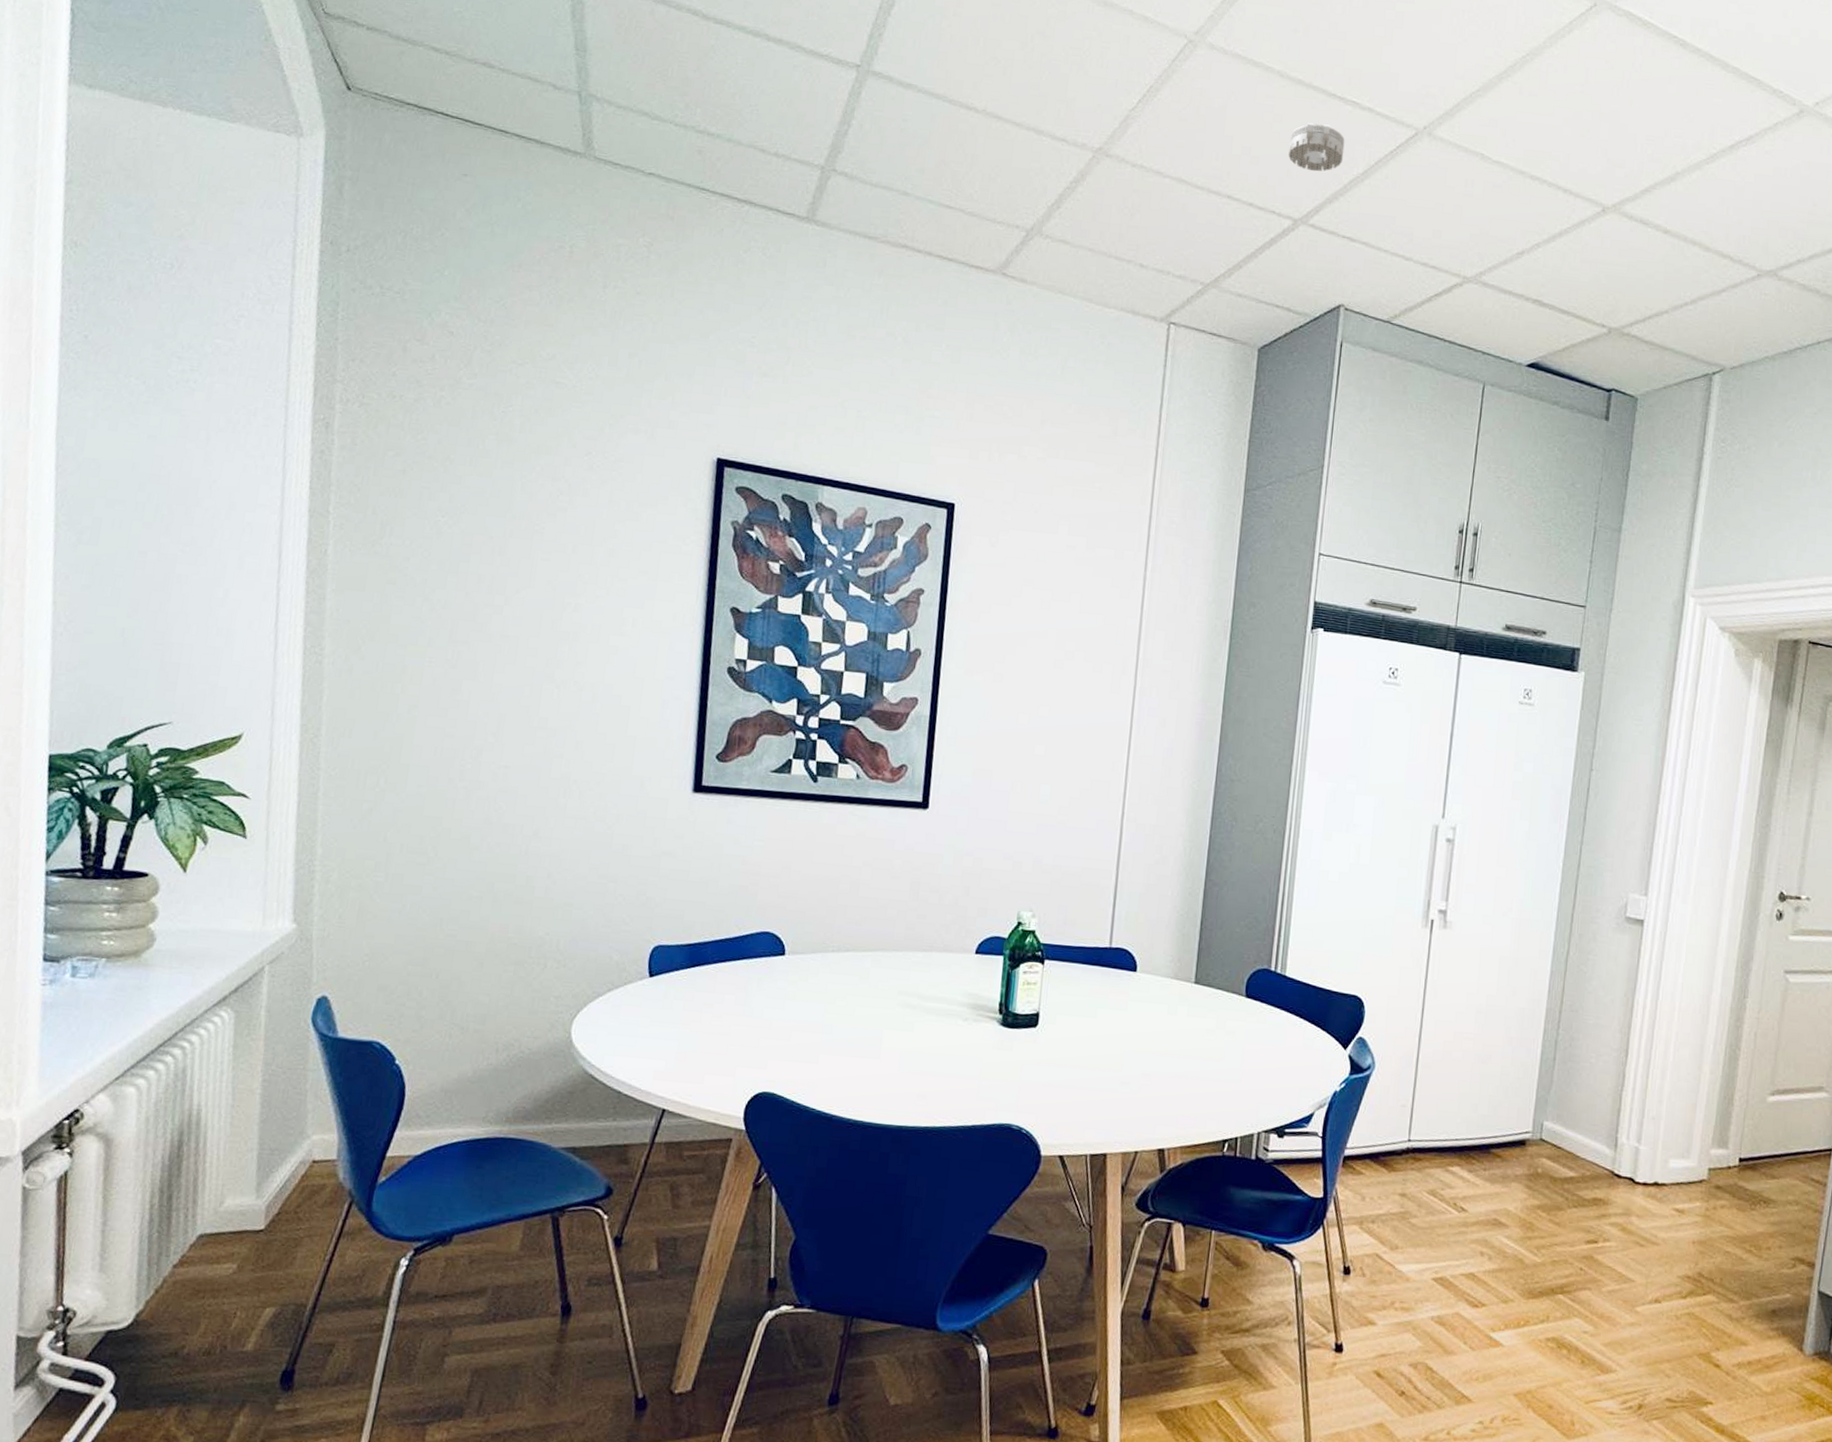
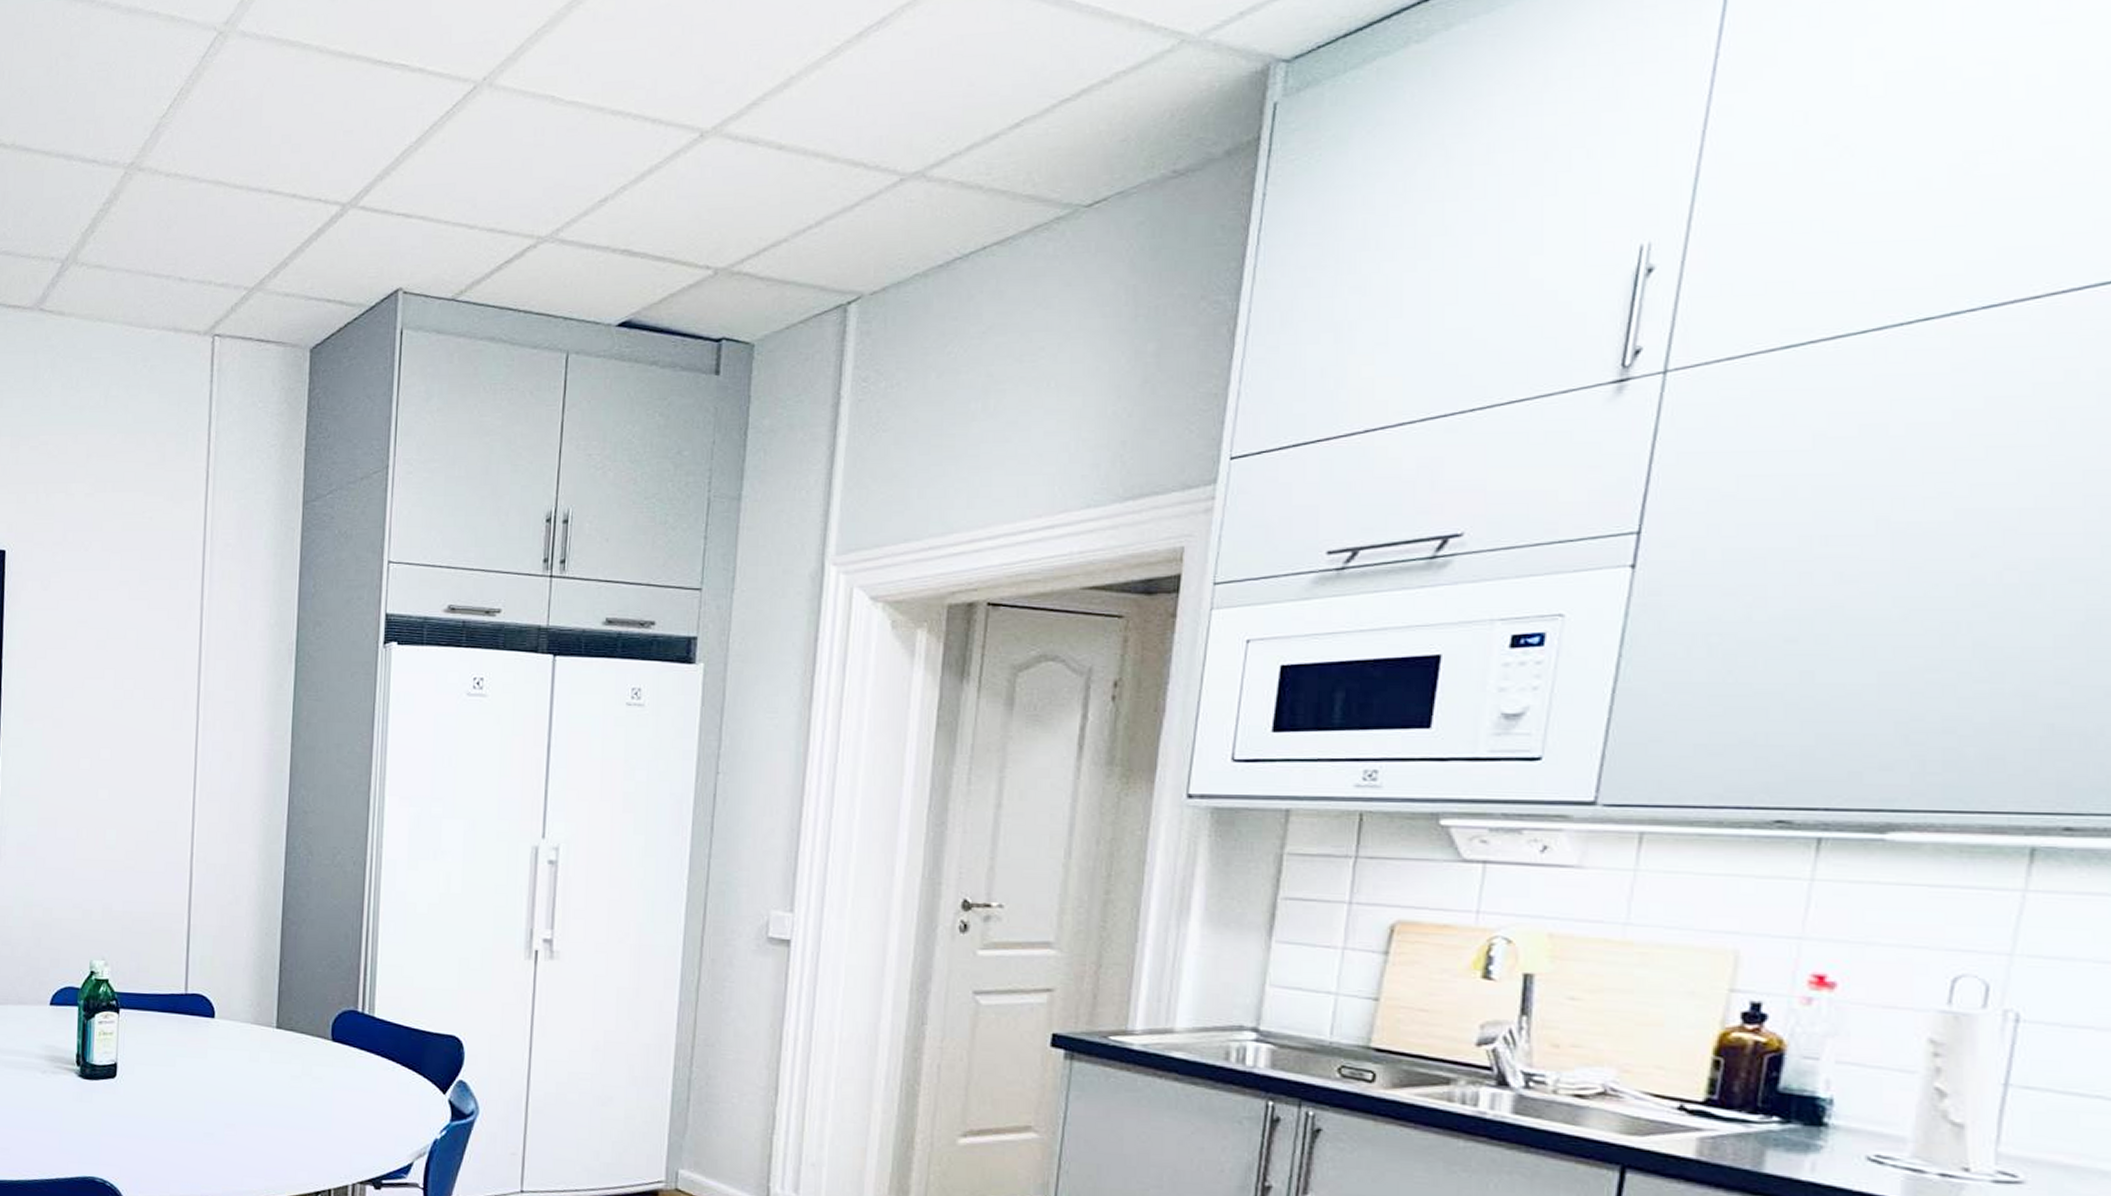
smoke detector: present [1288,123,1345,172] -> none [332,95,395,149]

